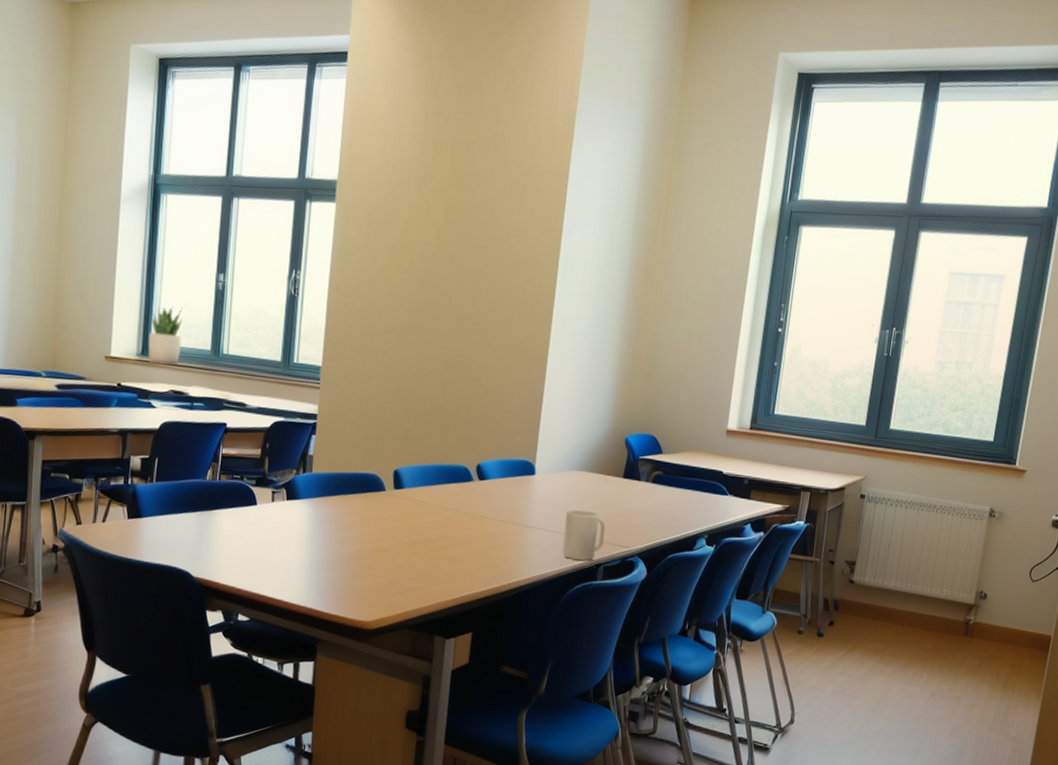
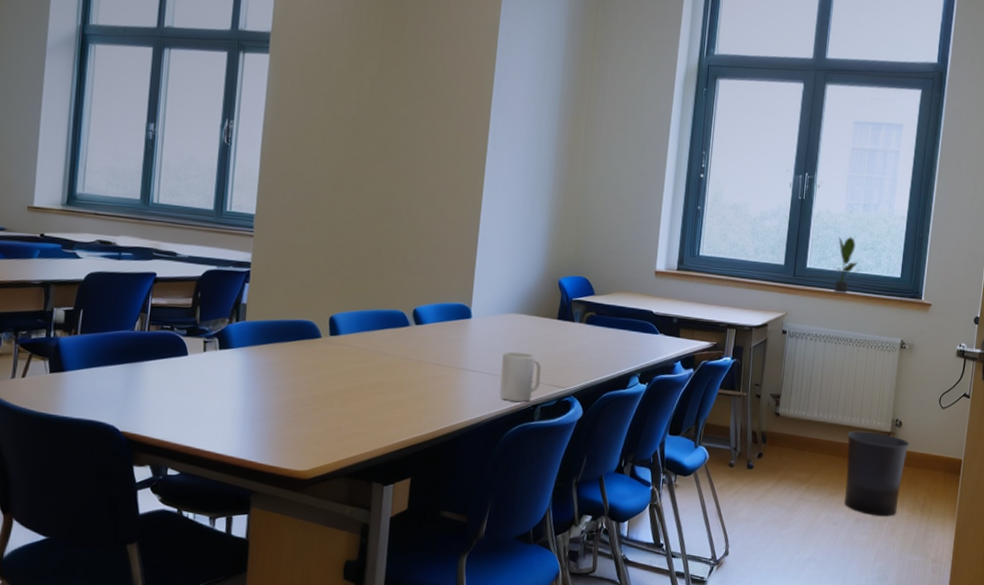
planter: present [148,306,183,366] -> none [73,155,111,216]
potted plant: none [918,396,950,458] -> present [833,236,861,294]
waste bin: none [920,602,994,691] -> present [844,431,910,516]

